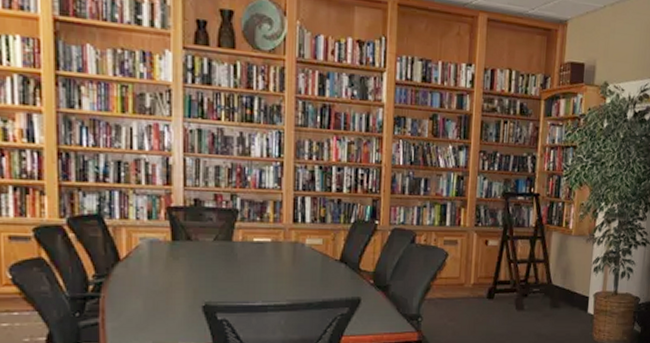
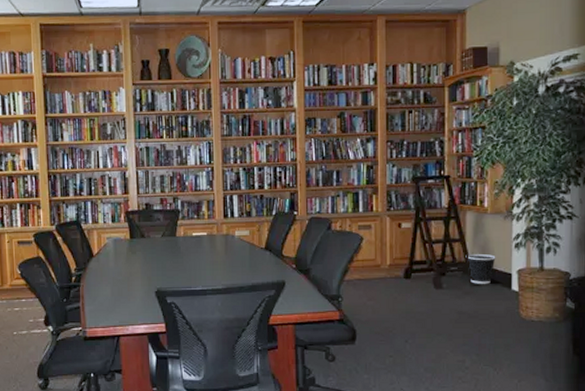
wastebasket: none [548,275,576,306] -> present [465,253,496,284]

